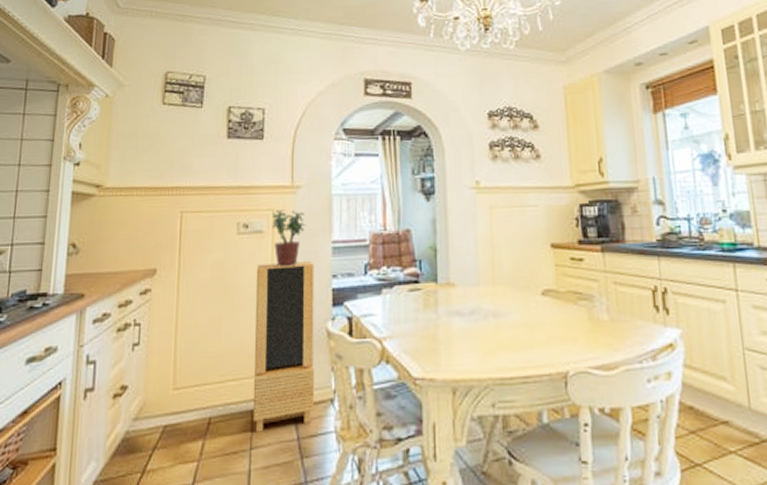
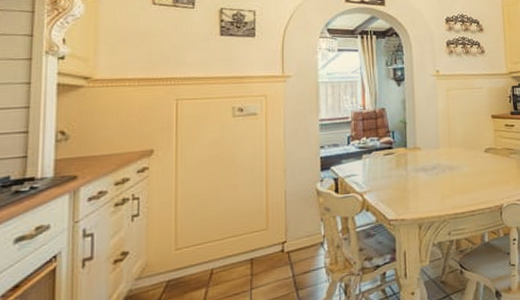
storage cabinet: present [252,261,315,432] -> none [251,136,307,276]
potted plant: present [272,210,306,267] -> none [265,95,296,142]

